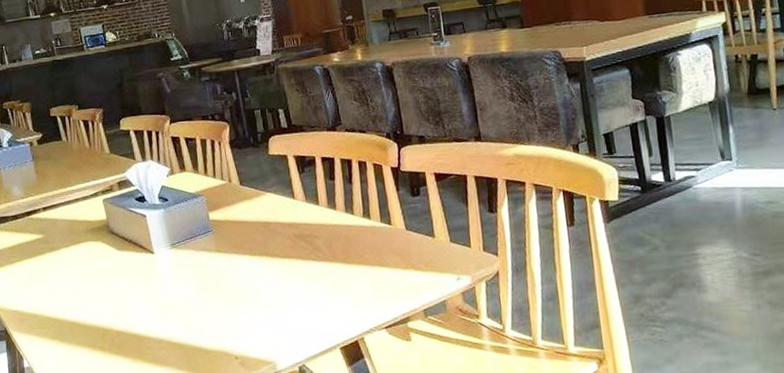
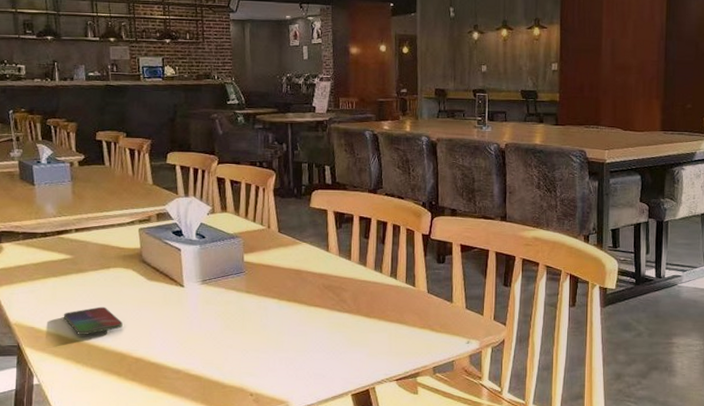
smartphone: none [43,282,100,313] -> present [63,306,123,335]

